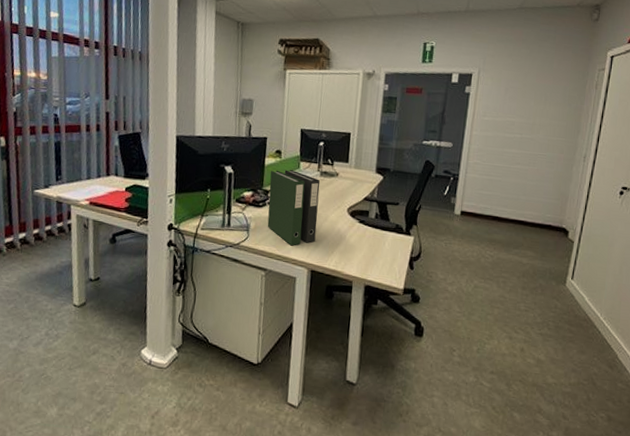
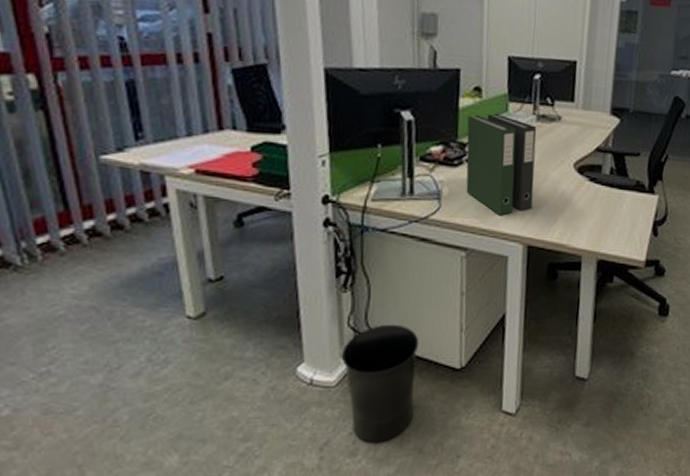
waste bin: none [172,323,228,418] -> present [341,324,419,444]

